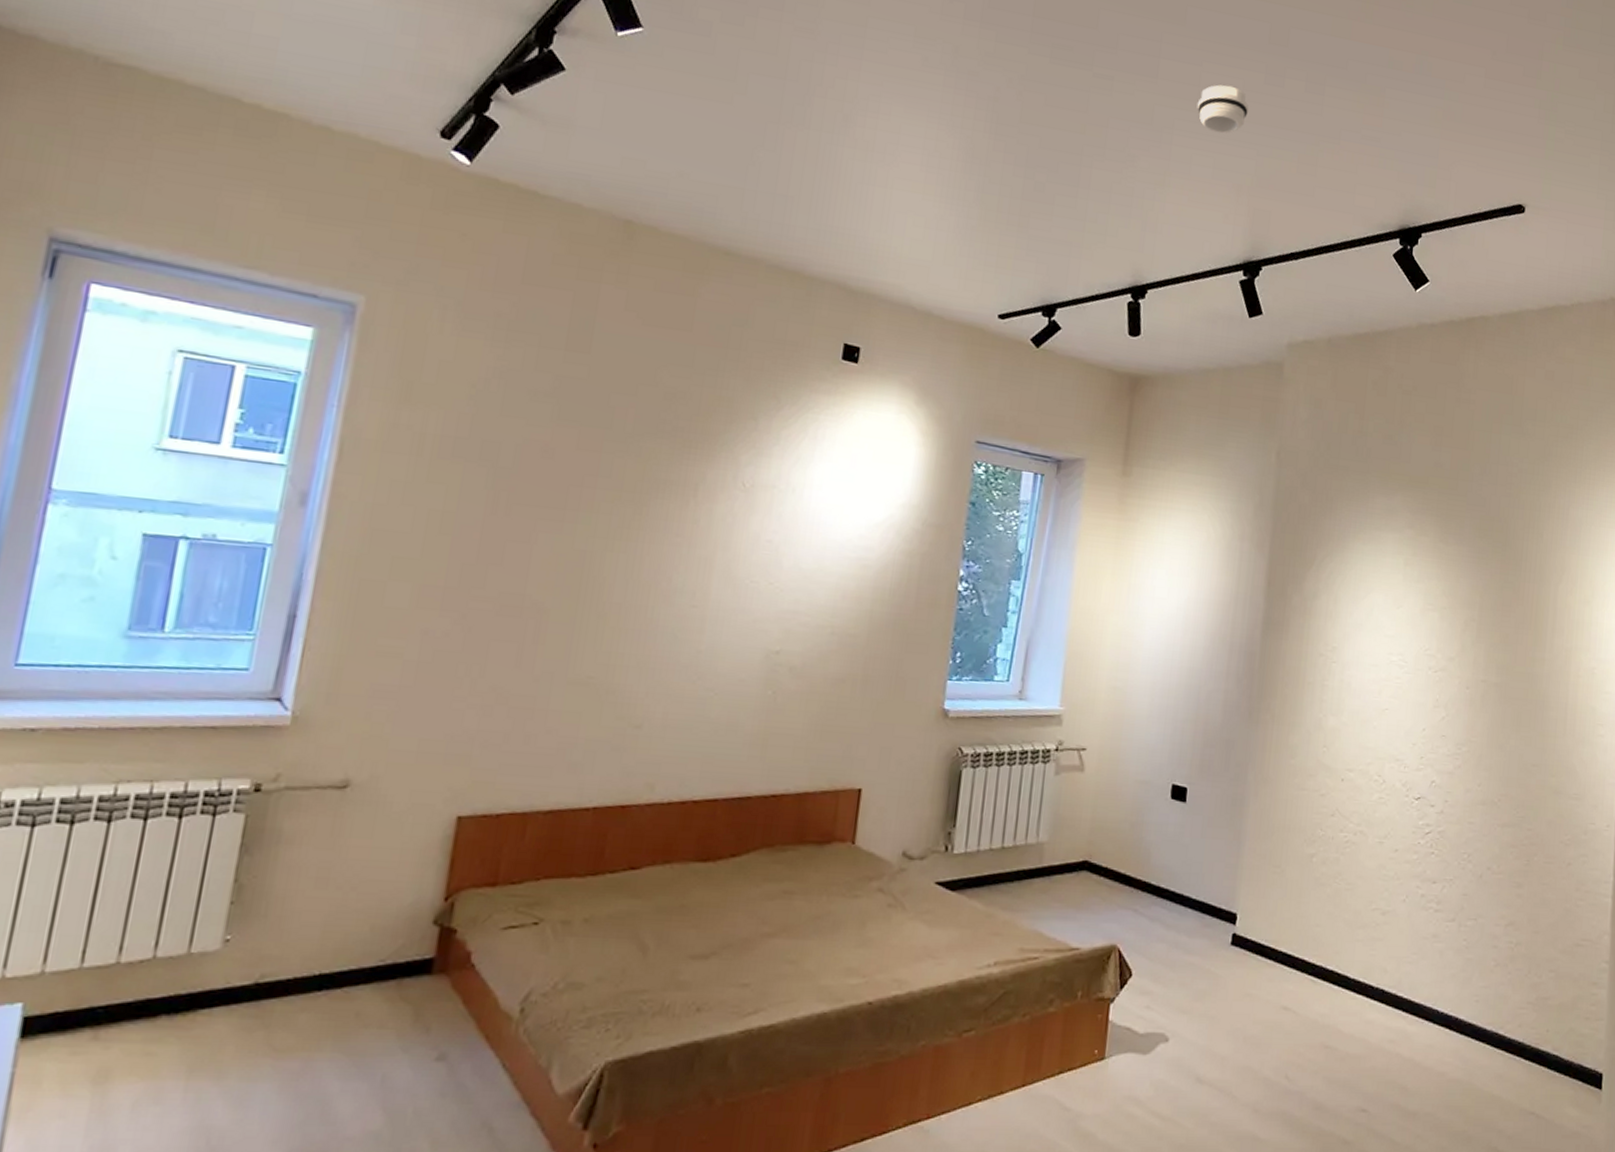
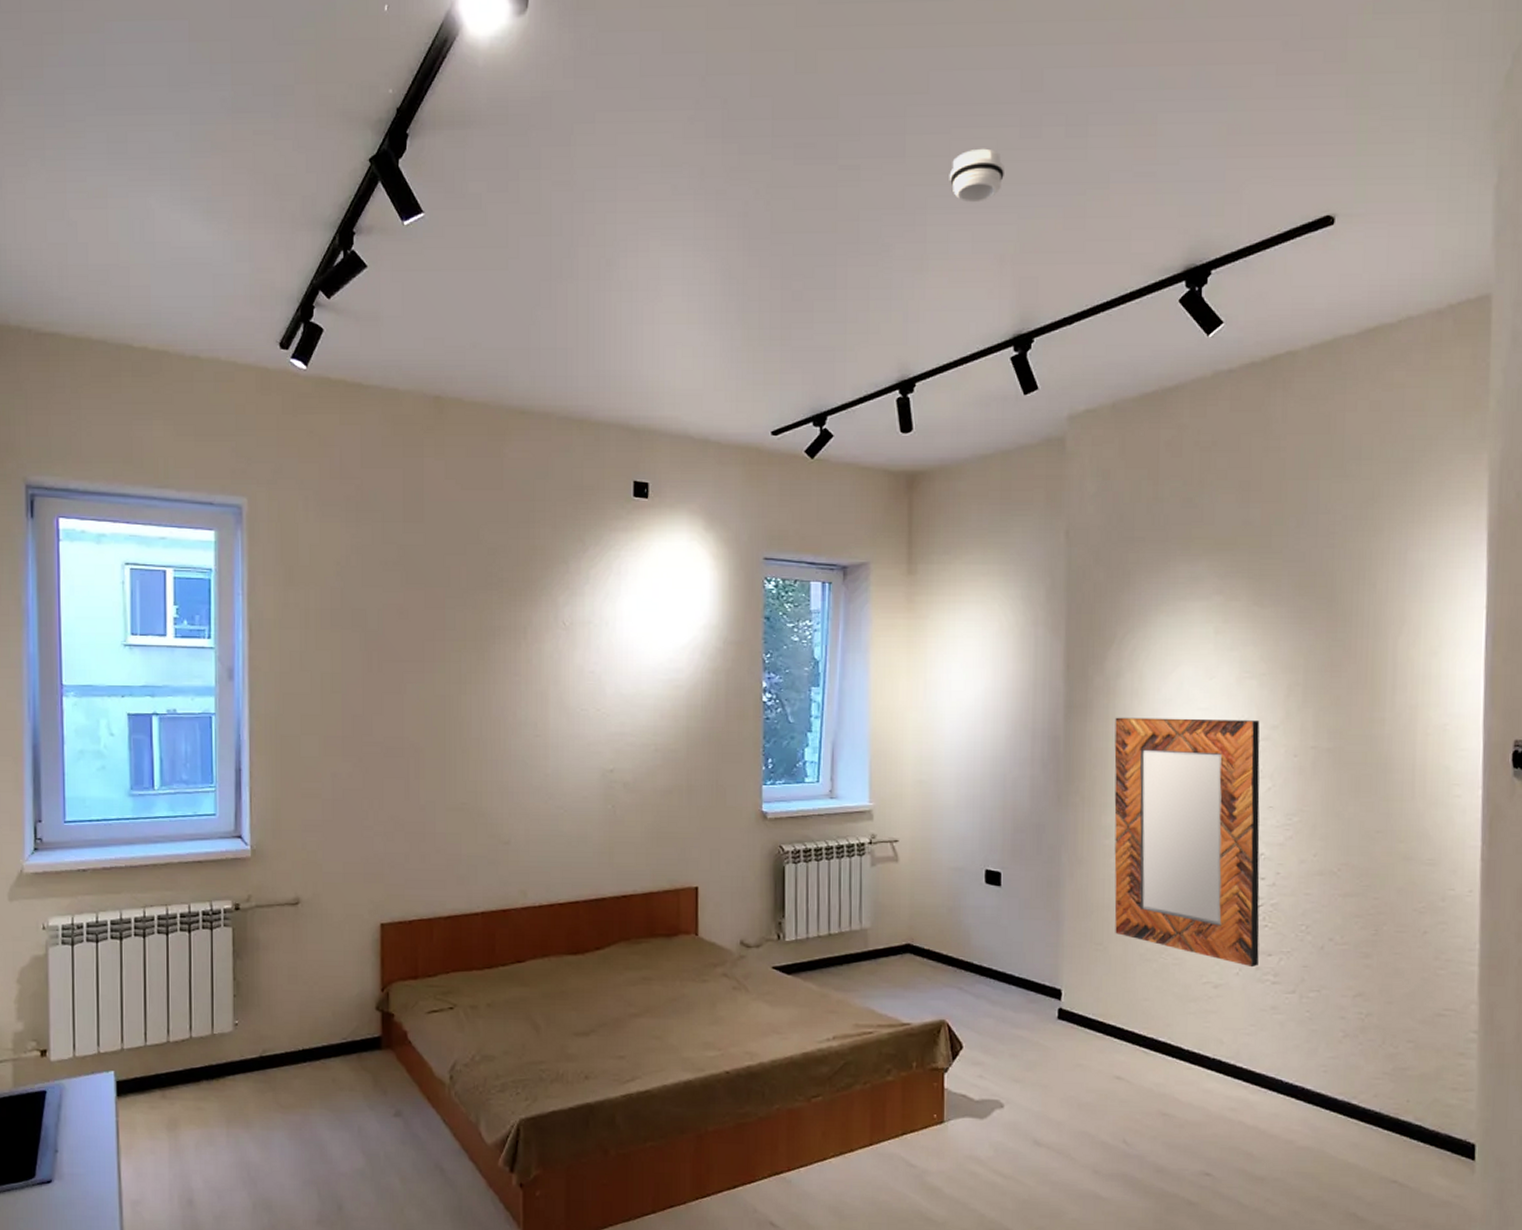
home mirror: none [1293,637,1439,895] -> present [1114,717,1260,968]

